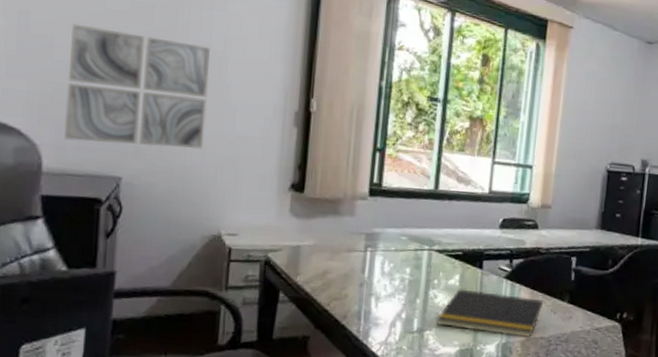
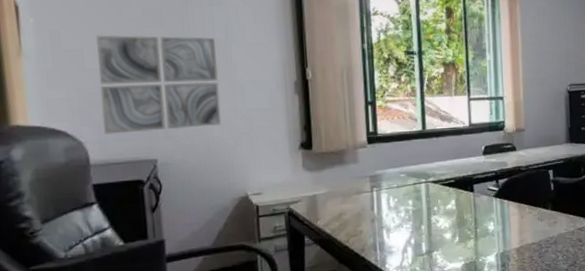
notepad: present [435,289,543,337] -> none [440,210,530,246]

